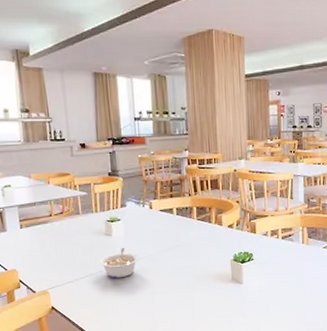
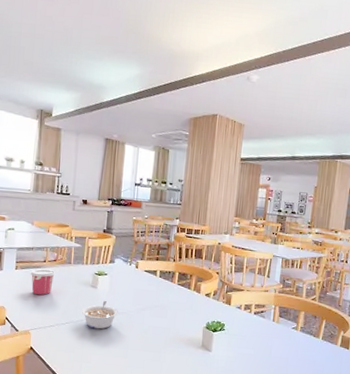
cup: none [37,223,65,252] -> present [30,268,56,295]

